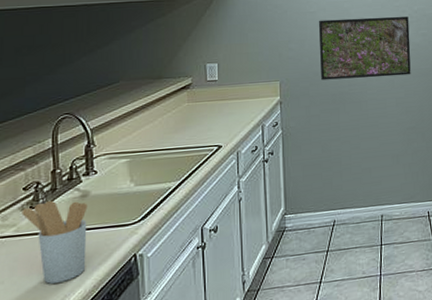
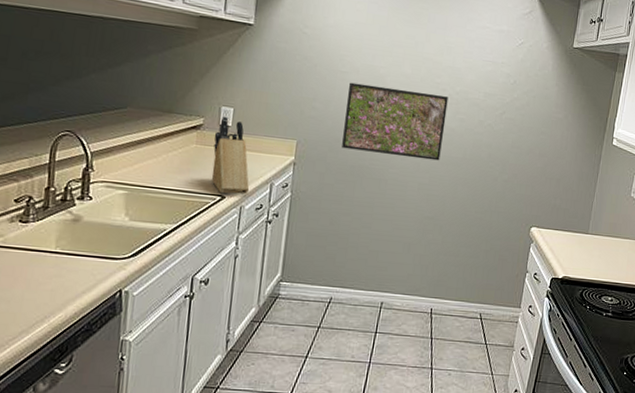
utensil holder: present [21,200,88,284] -> none [10,217,79,303]
knife block: none [203,72,243,144] -> present [211,116,250,195]

